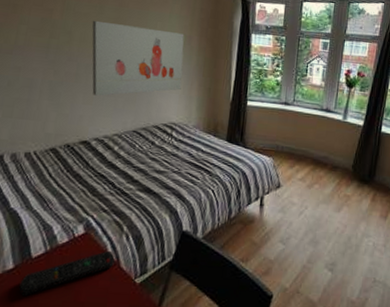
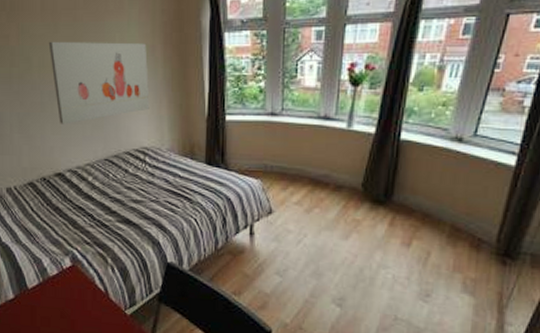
remote control: present [19,250,115,295] -> none [22,282,103,323]

